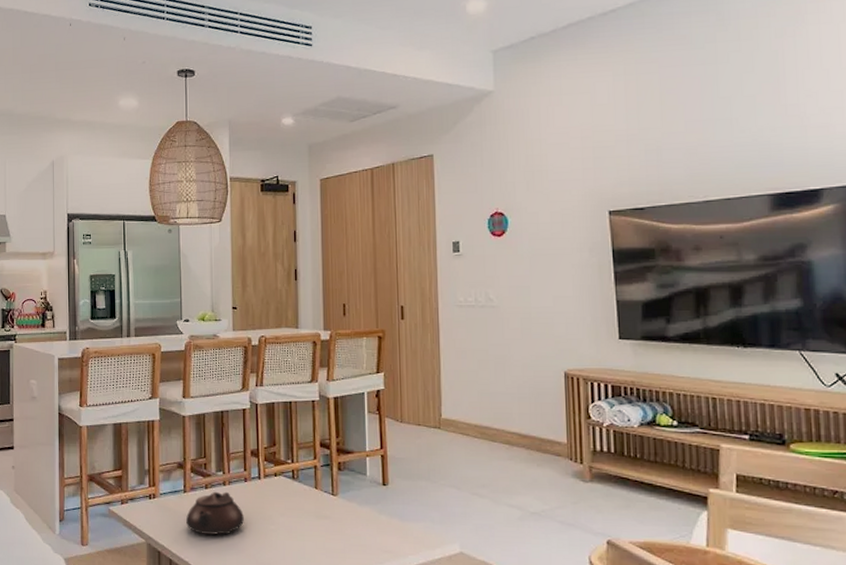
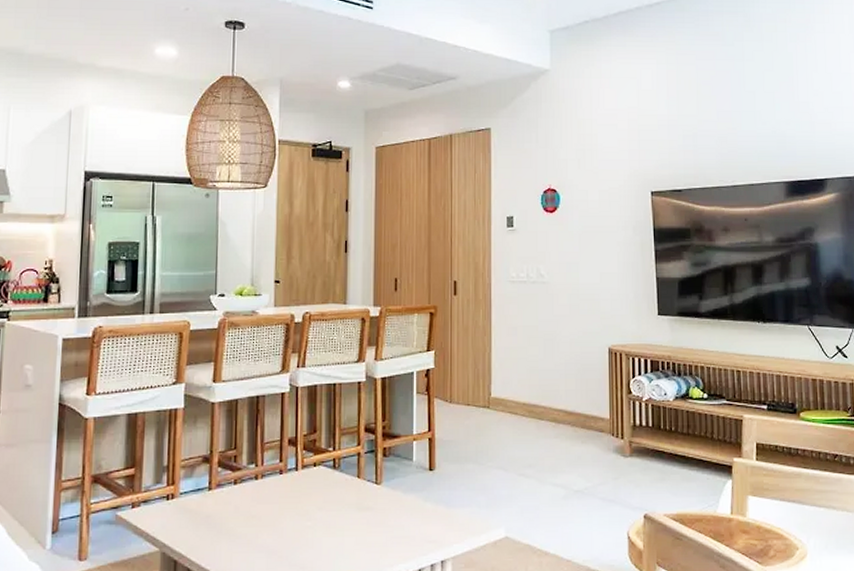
teapot: present [186,491,244,535] -> none [210,486,277,537]

